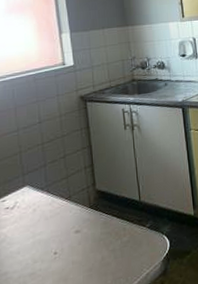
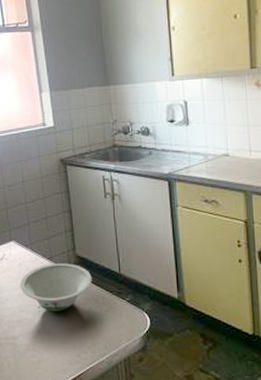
bowl: none [34,199,113,256] -> present [20,263,92,312]

